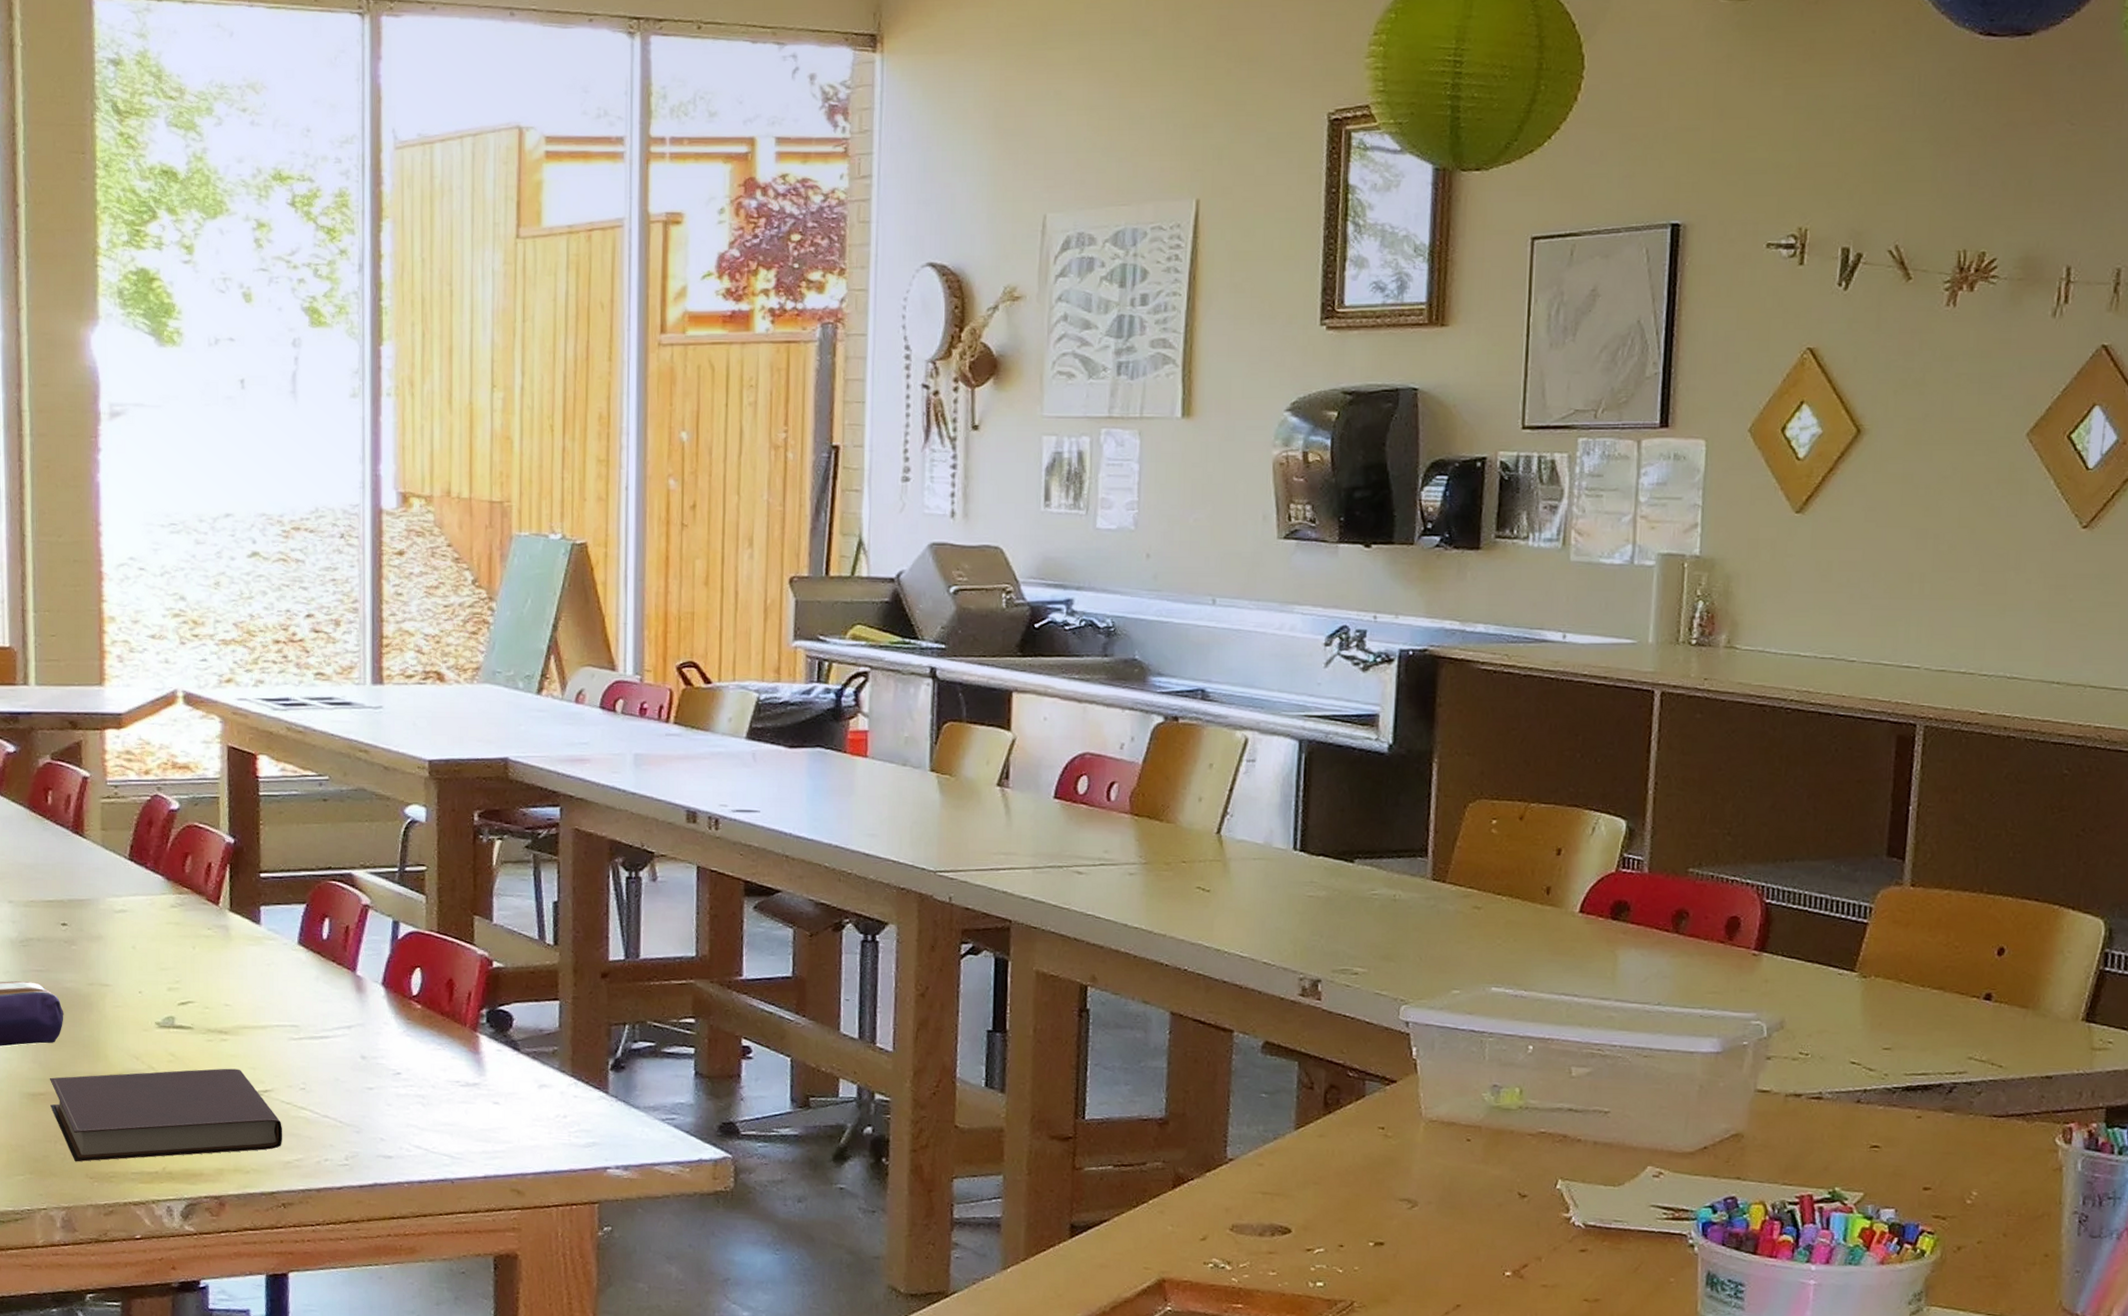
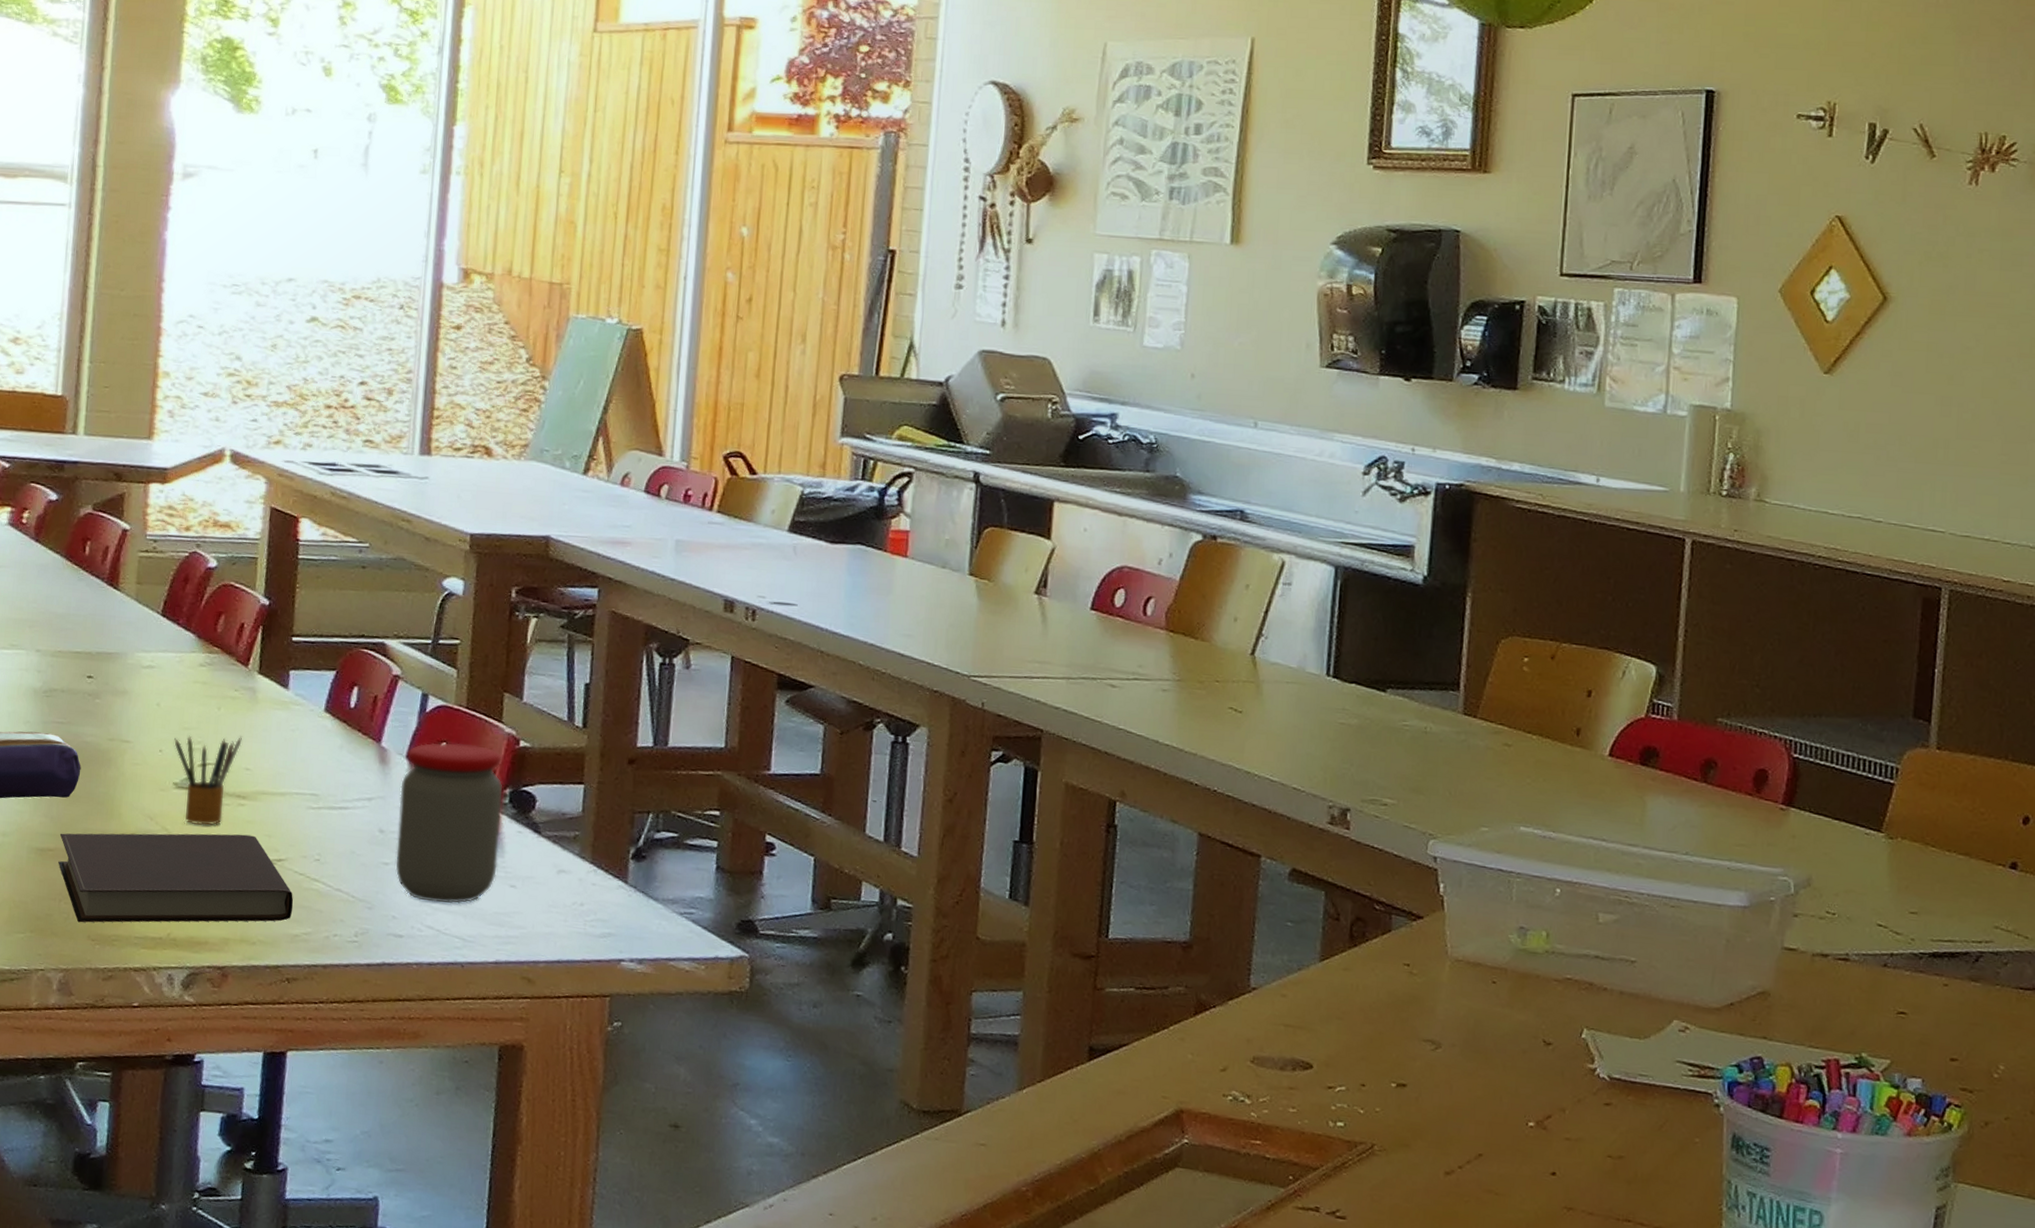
pencil box: none [153,973,219,1062] -> present [174,735,242,826]
jar: none [379,967,480,1123] -> present [396,742,503,904]

